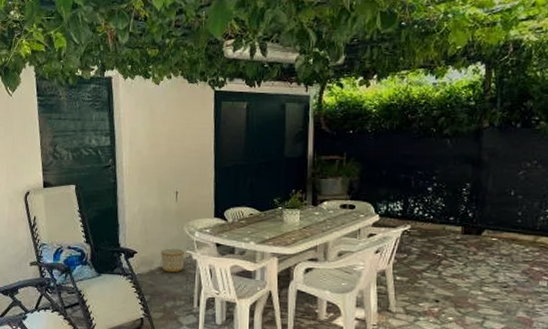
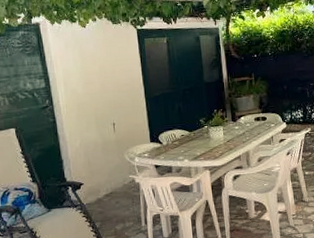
planter: present [160,248,184,273] -> none [105,174,128,198]

